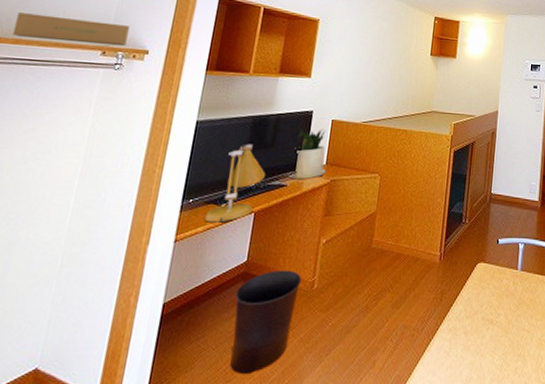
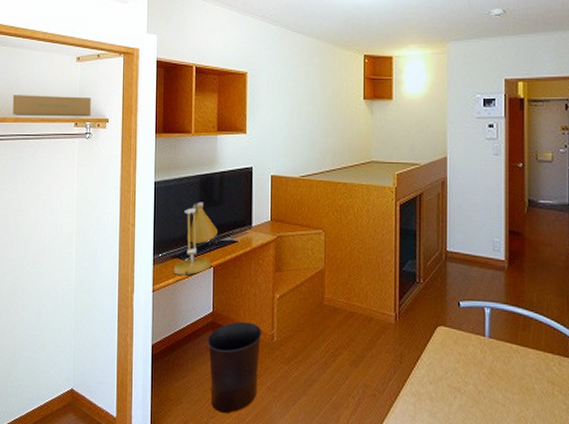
planter: present [287,128,326,180] -> none [237,184,272,236]

